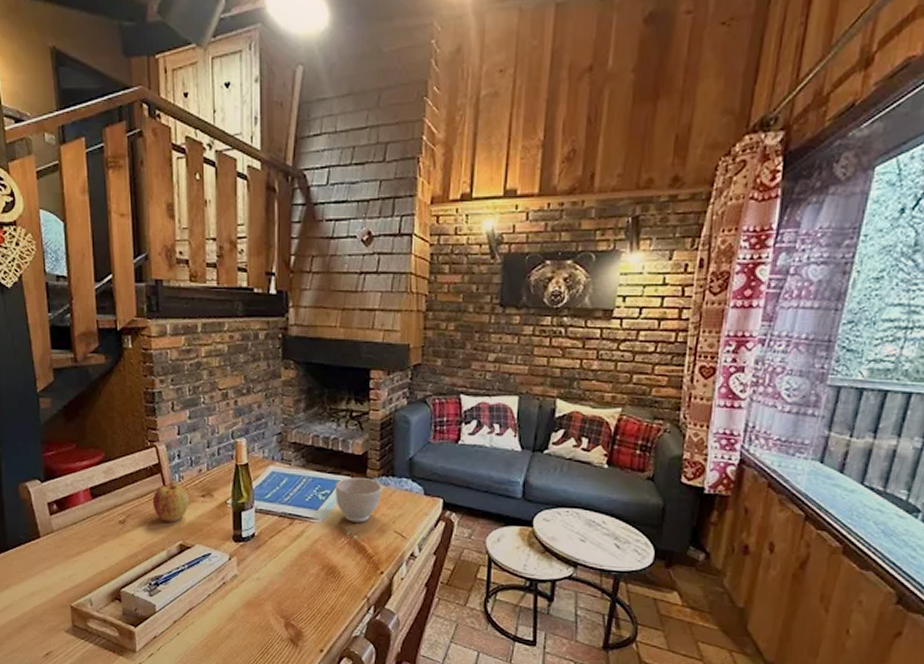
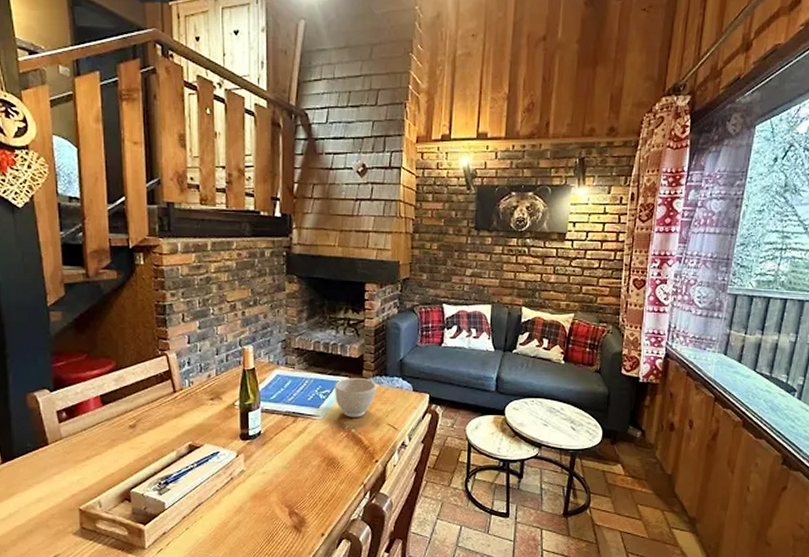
apple: present [152,484,189,523] -> none [163,389,199,425]

